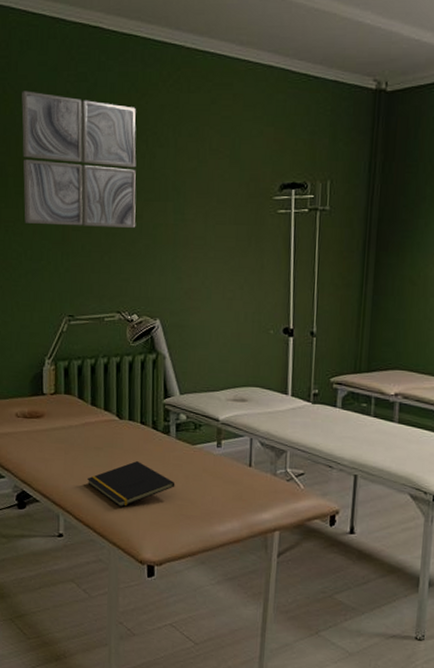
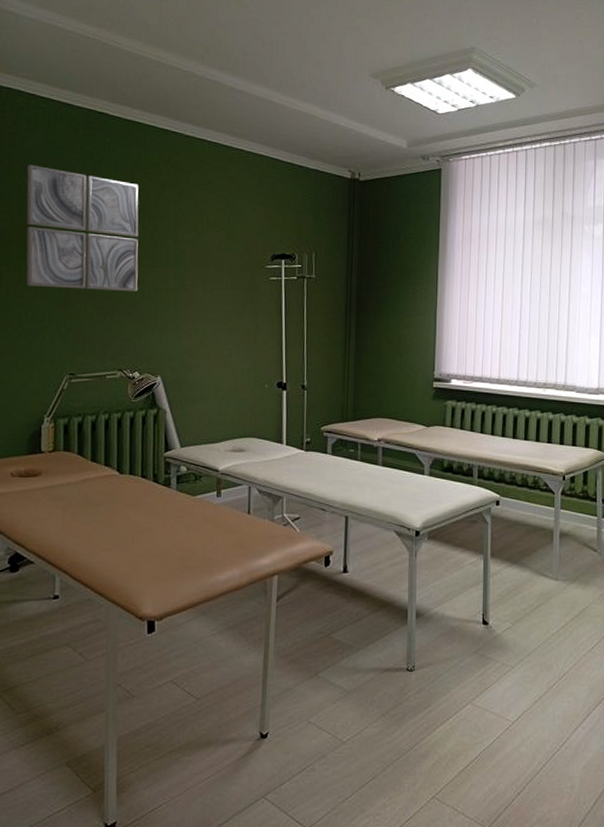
notepad: present [86,460,175,508] -> none [85,514,176,563]

